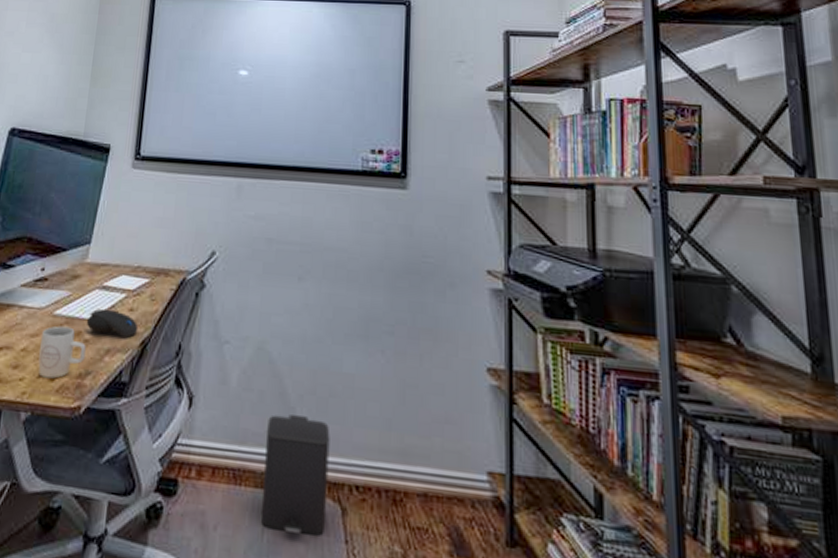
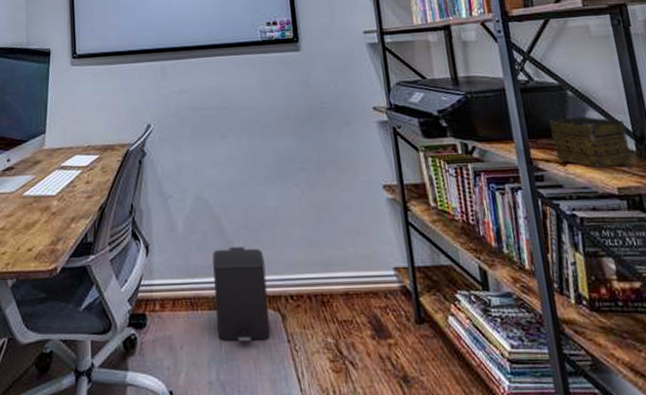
mug: present [38,325,86,379] -> none [15,204,54,249]
computer mouse: present [86,308,138,339] -> none [51,184,96,207]
decorative box: none [704,318,804,391] -> present [549,116,632,169]

